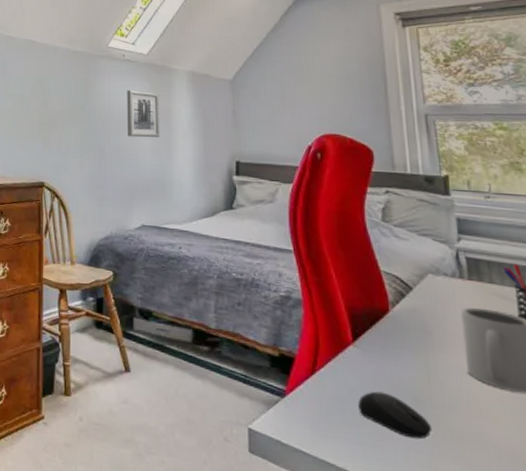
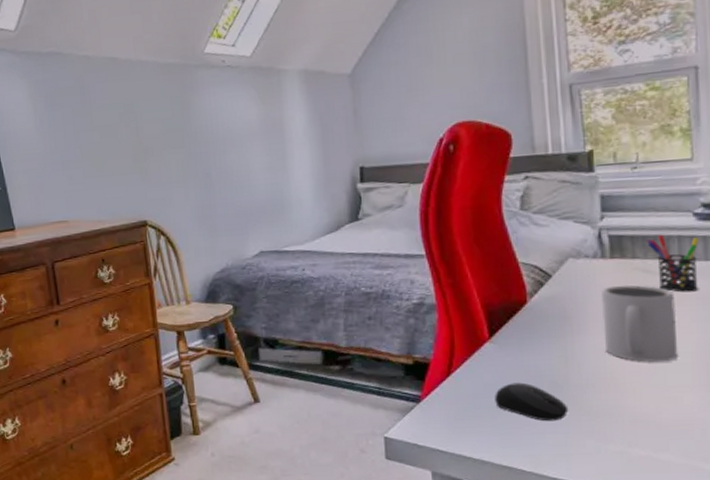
wall art: present [127,90,160,138] -> none [230,101,273,157]

